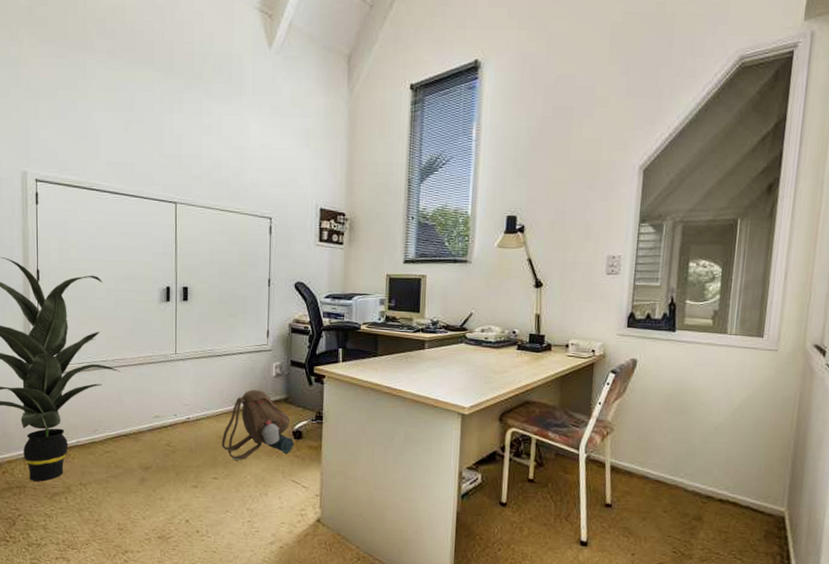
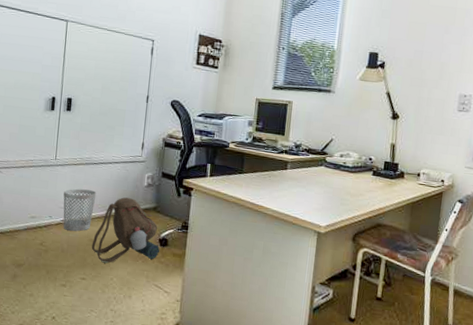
wastebasket: none [187,383,222,429] -> present [63,188,97,232]

